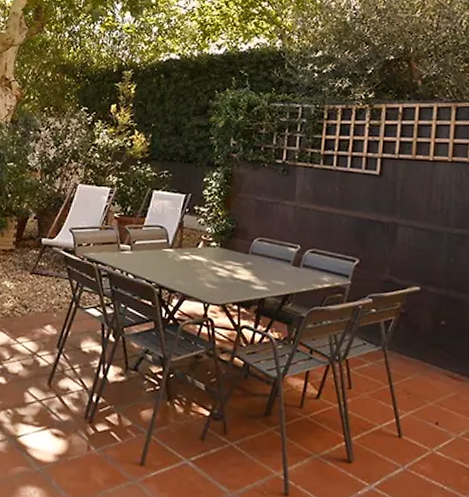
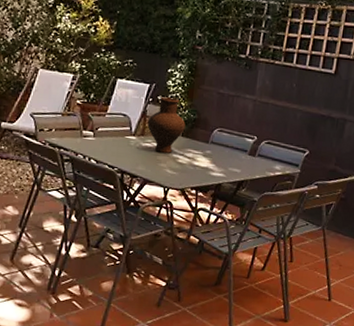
vase: none [184,207,224,266] -> present [147,97,186,153]

